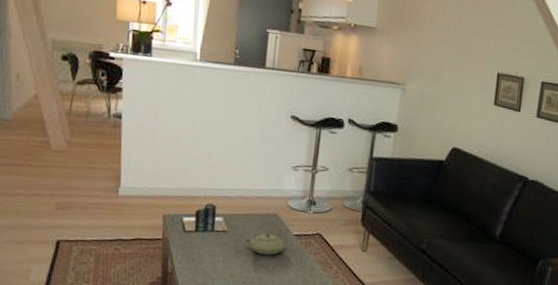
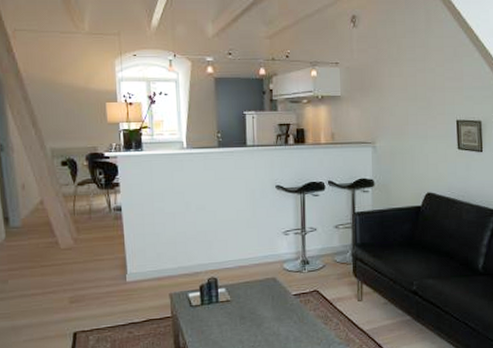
teapot: present [246,222,286,256] -> none [249,286,286,318]

